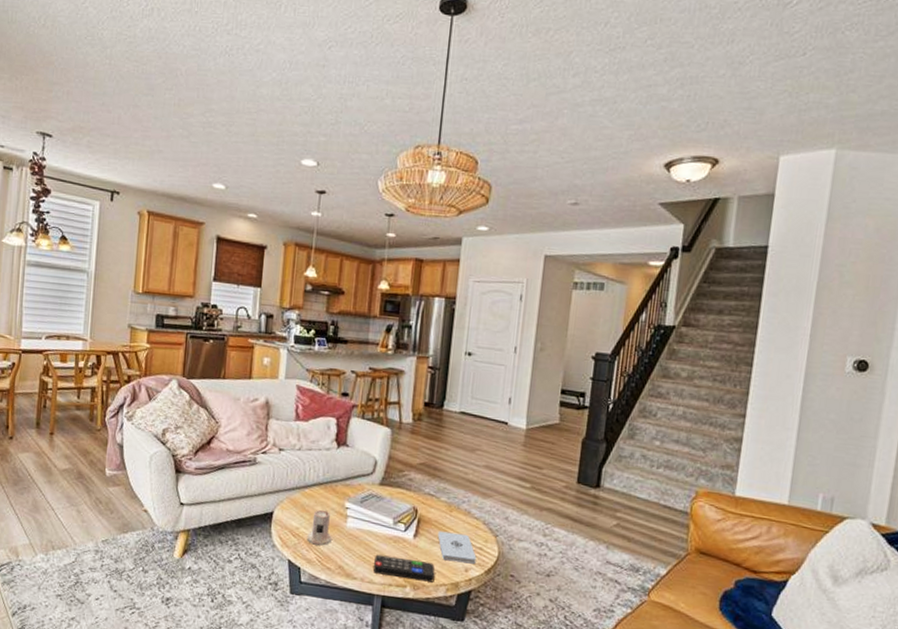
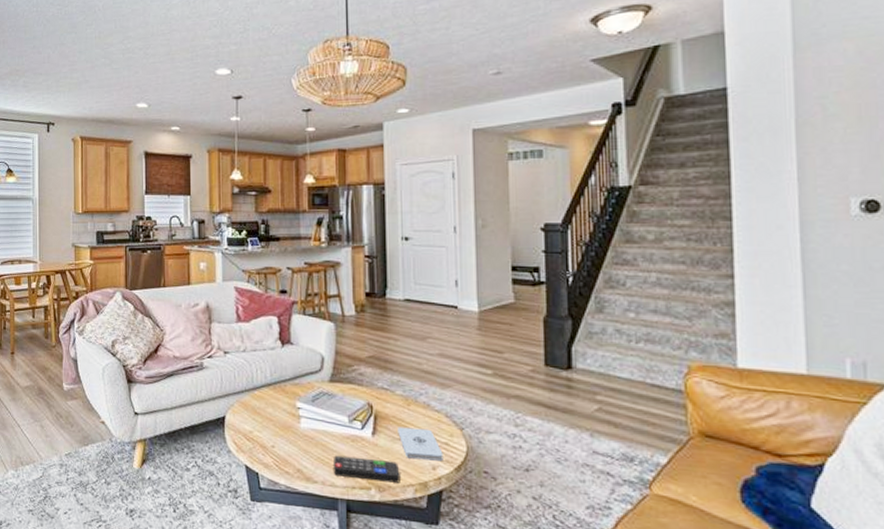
candle: present [307,509,332,546] -> none [261,411,287,449]

